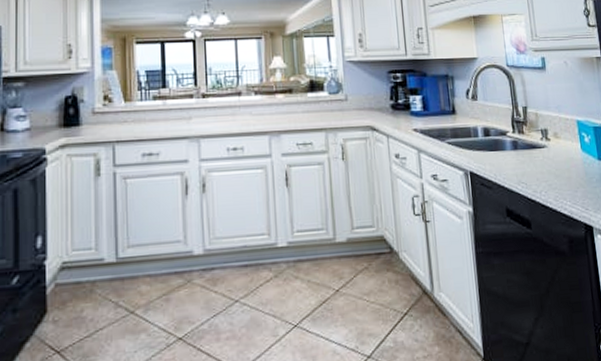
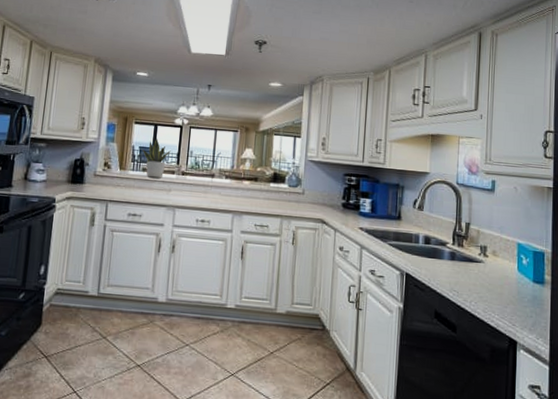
potted plant: none [149,57,185,108] -> present [142,137,171,179]

